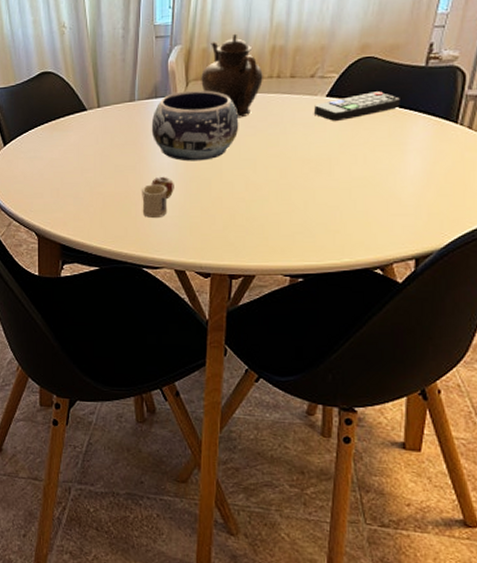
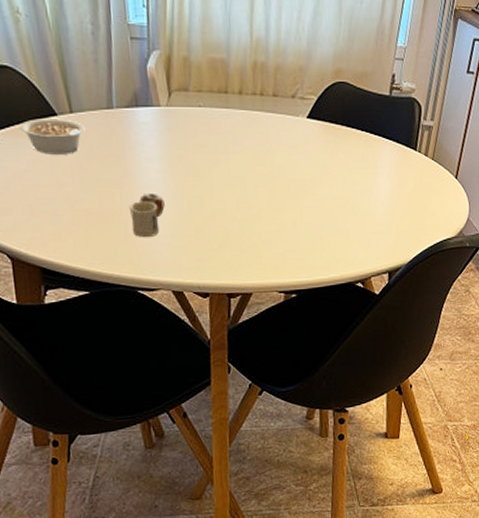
legume: none [56,113,109,145] -> present [20,118,85,154]
decorative bowl: present [151,90,239,161] -> none [134,101,227,178]
teapot: present [201,33,263,118] -> none [184,44,247,134]
remote control: present [313,91,400,121] -> none [296,116,370,142]

